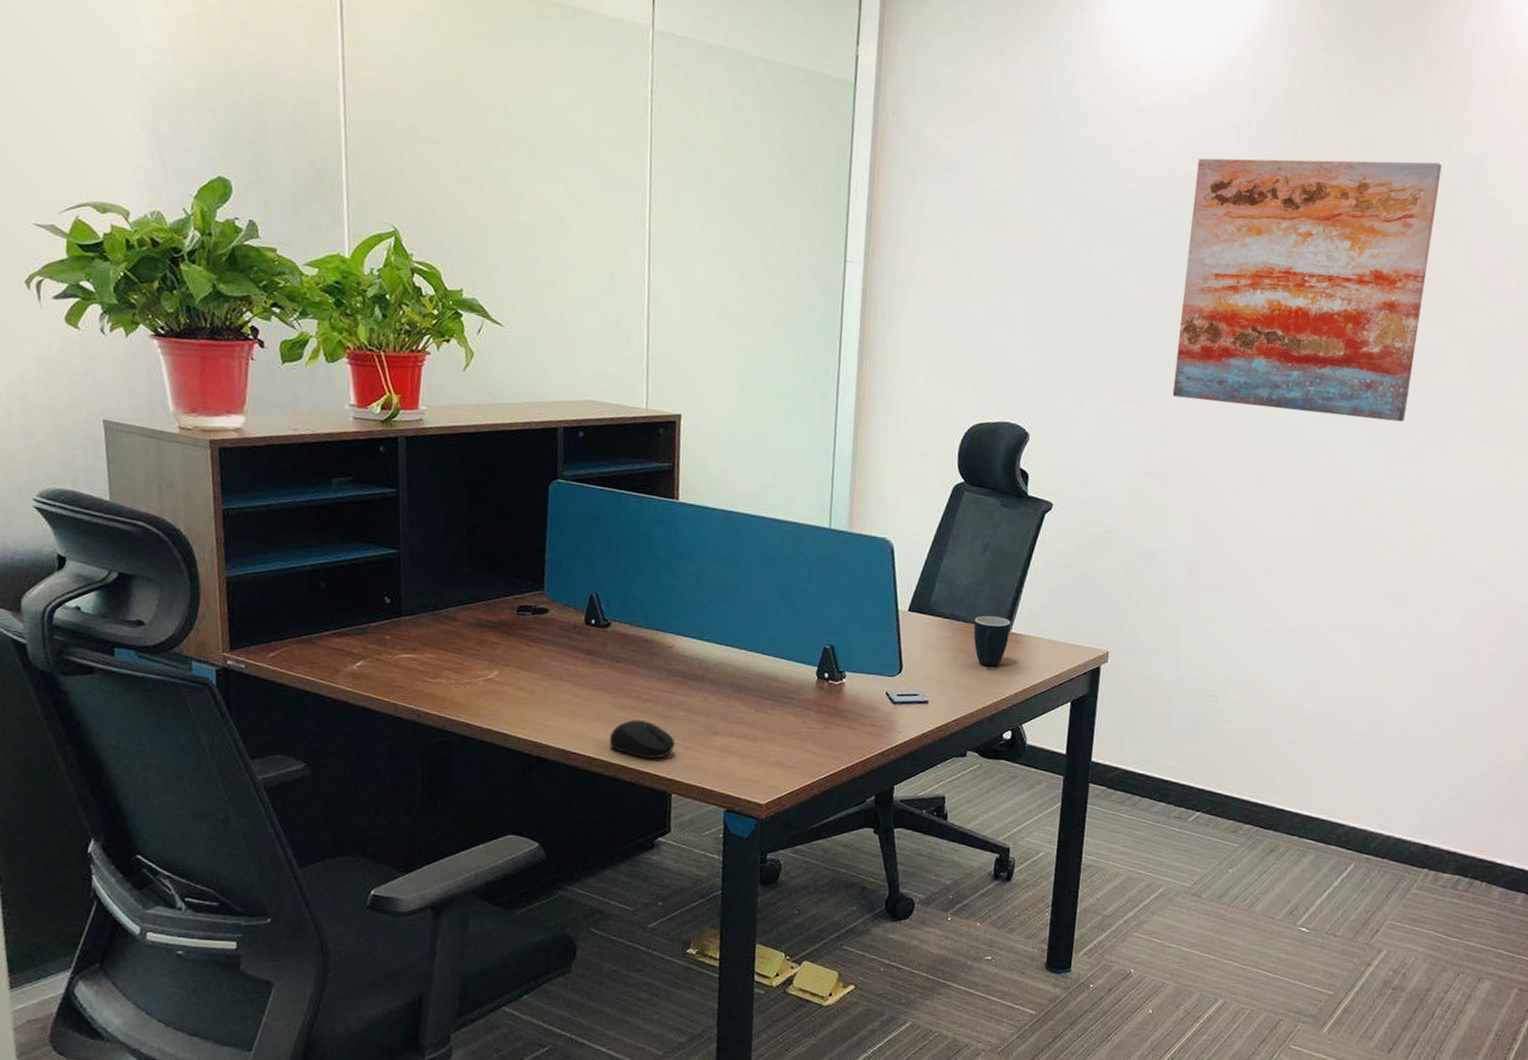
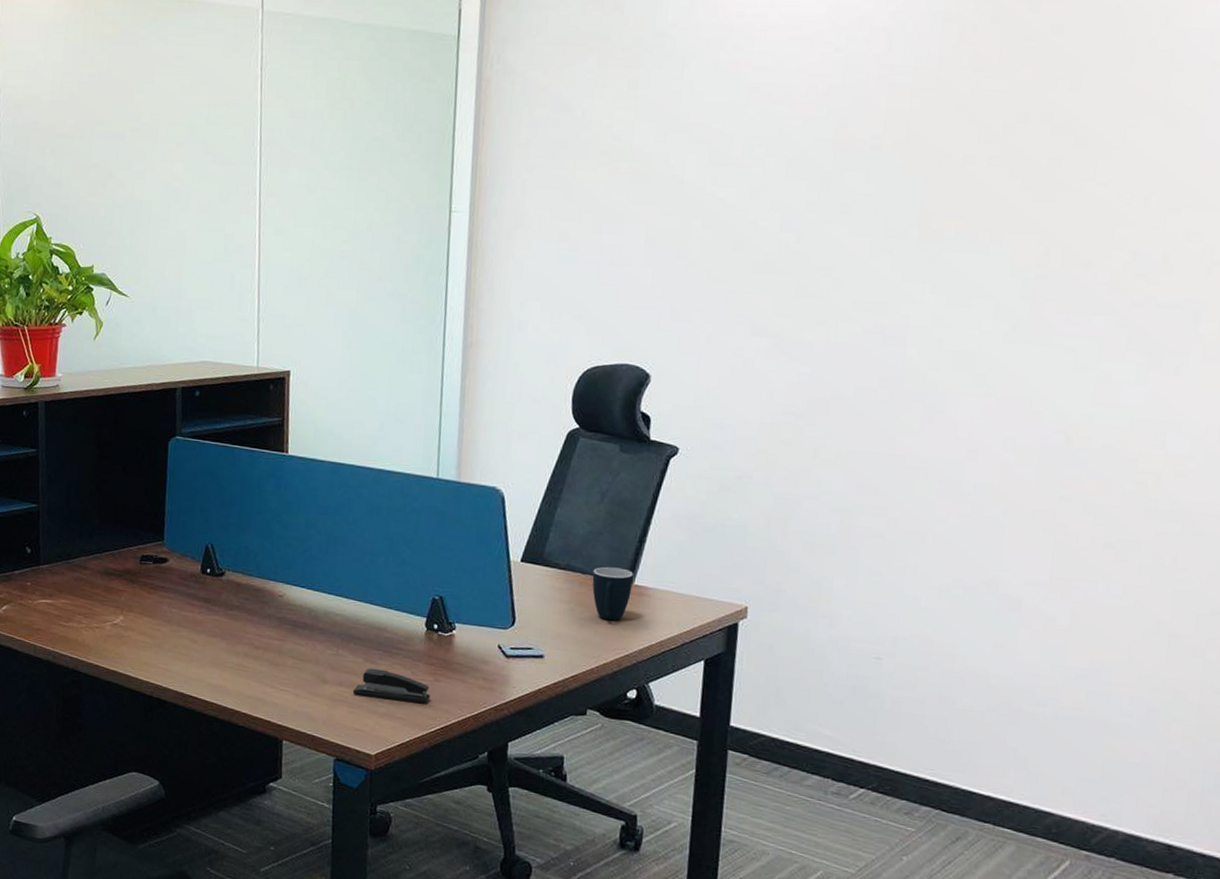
computer mouse: present [609,719,675,759] -> none [223,666,286,705]
stapler: none [743,718,821,751] -> present [352,668,431,703]
wall art: present [1172,158,1442,422] -> none [817,42,1159,343]

